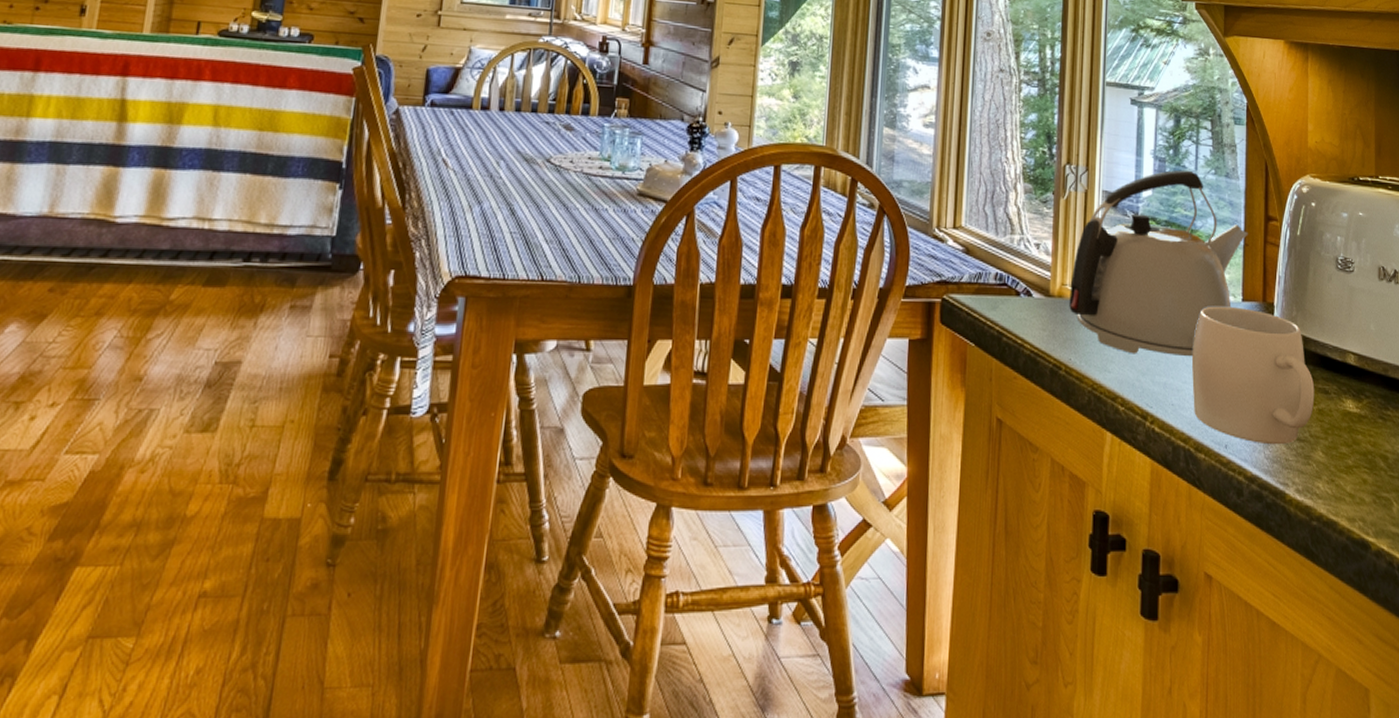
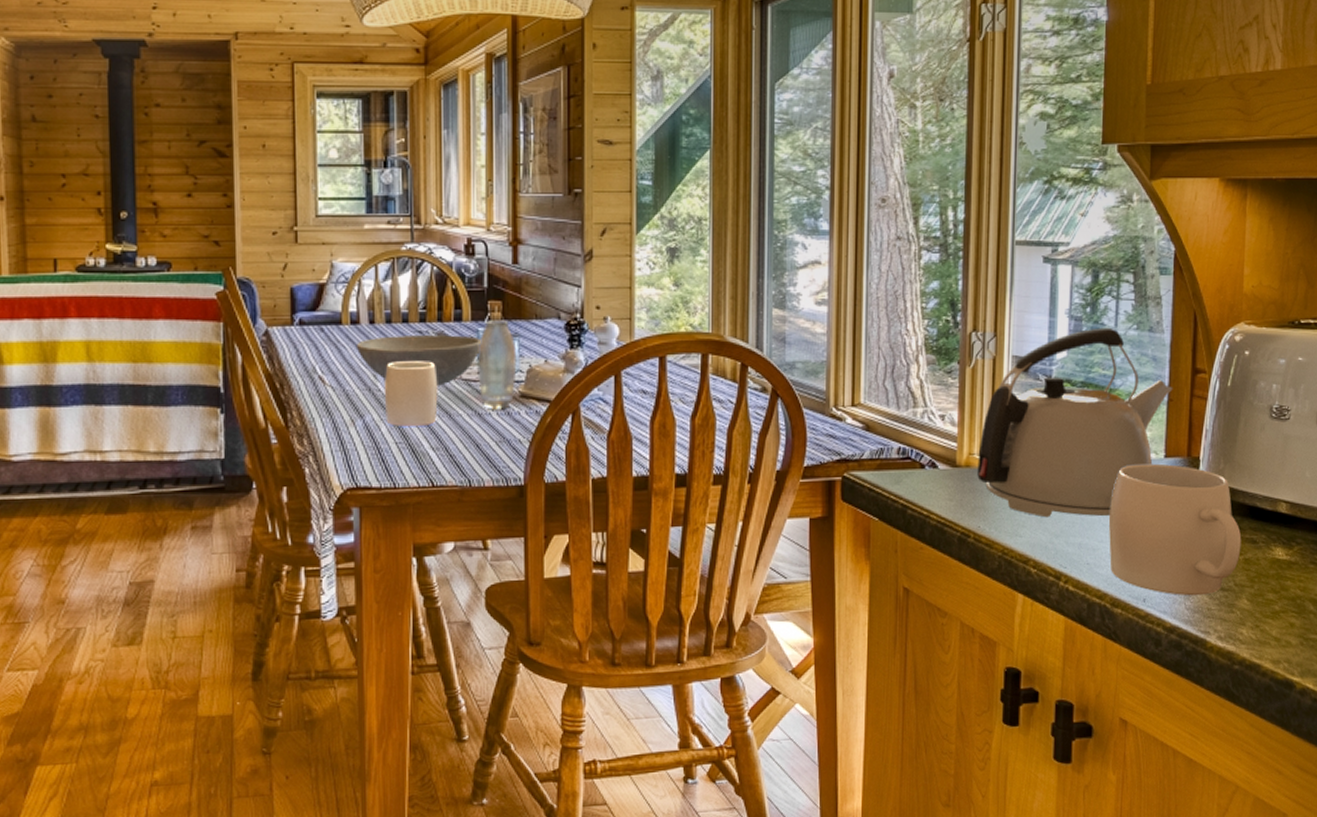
bowl: none [484,124,605,178] -> present [357,335,481,386]
mug: none [503,150,560,218] -> present [384,361,438,428]
vase: none [598,116,639,207] -> present [477,320,517,410]

